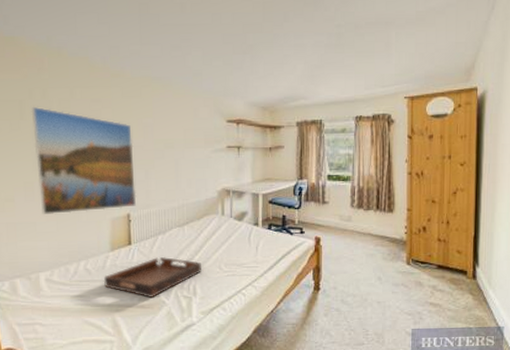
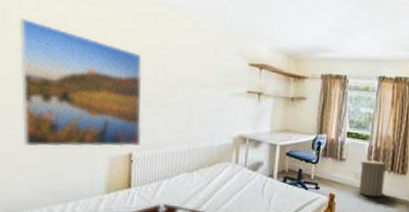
laundry hamper: none [343,197,373,237] -> present [359,156,388,197]

